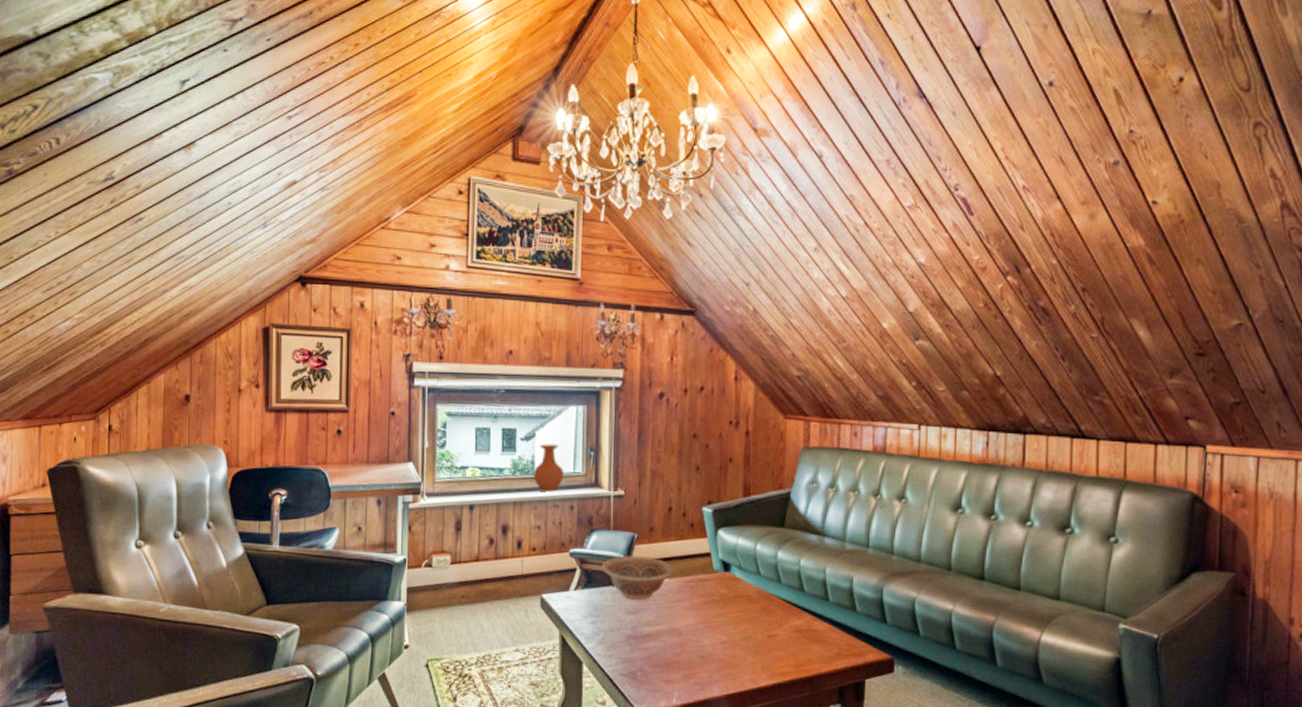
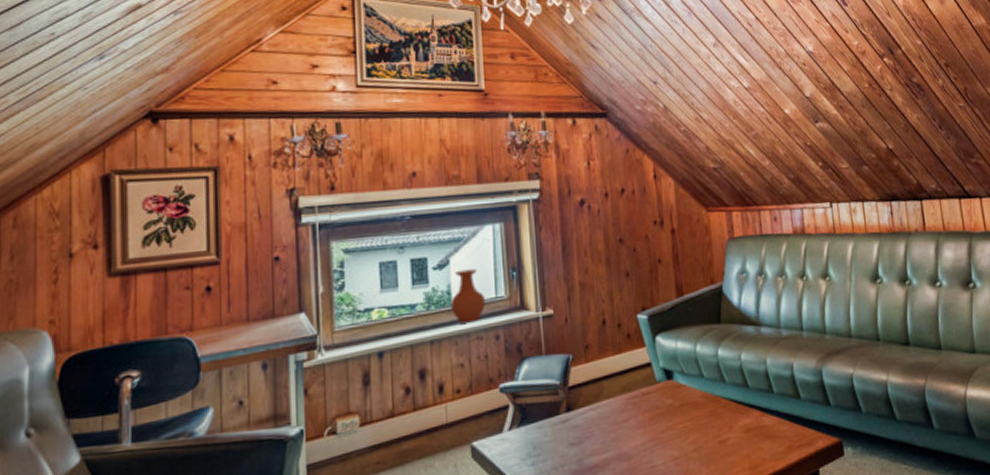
decorative bowl: present [601,556,674,600] -> none [536,377,615,429]

